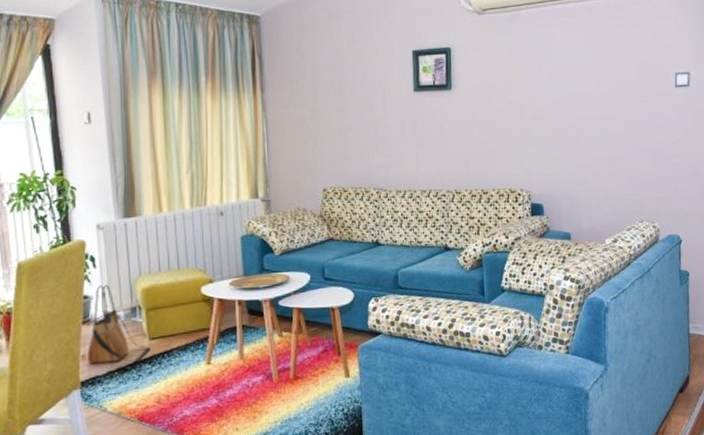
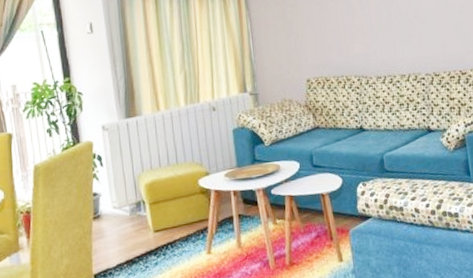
tote bag: present [86,284,150,364] -> none [97,181,155,258]

